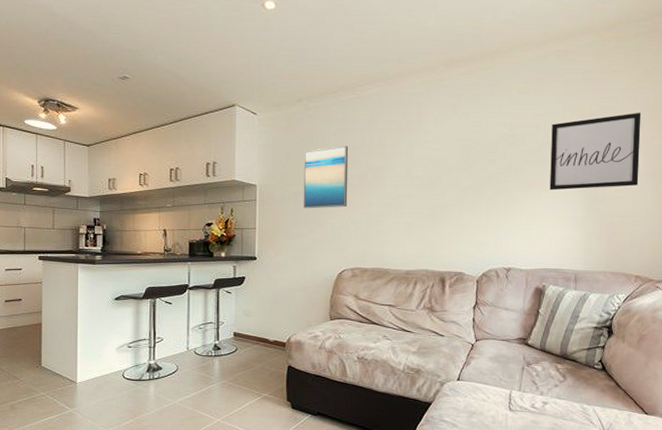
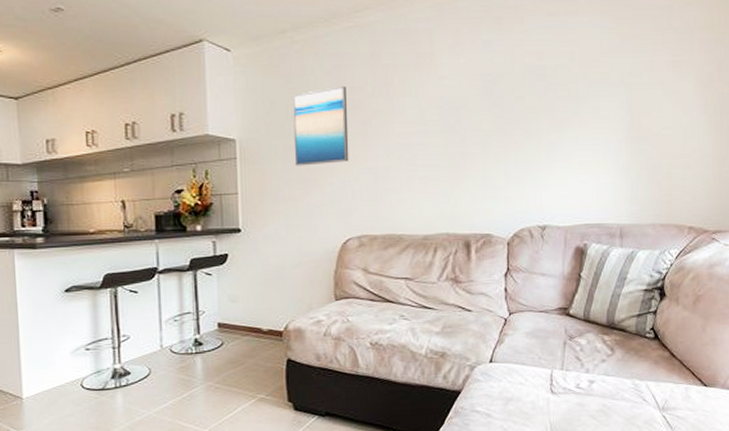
wall art: present [549,112,642,191] -> none [588,33,690,131]

